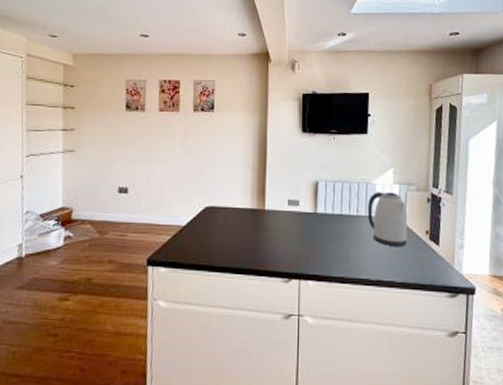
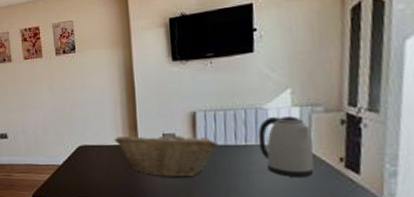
fruit basket: none [242,197,335,244] -> present [114,131,218,177]

